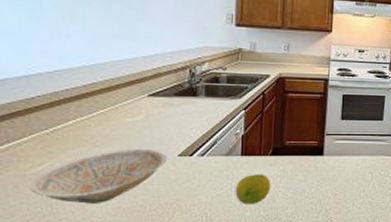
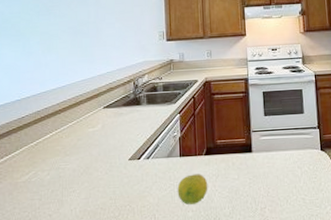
bowl: present [29,149,168,204] -> none [20,155,121,208]

